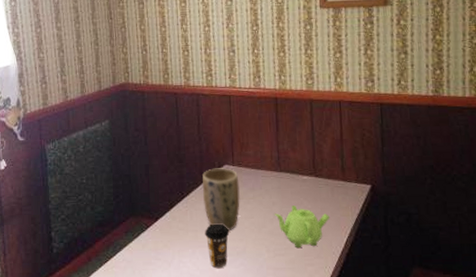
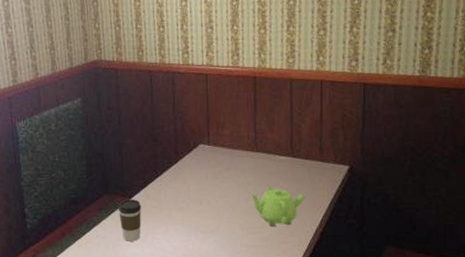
coffee cup: none [144,221,168,265] -> present [117,199,142,241]
plant pot: present [202,168,240,230] -> none [176,147,215,209]
coffee cup: present [205,223,230,269] -> none [179,202,204,246]

